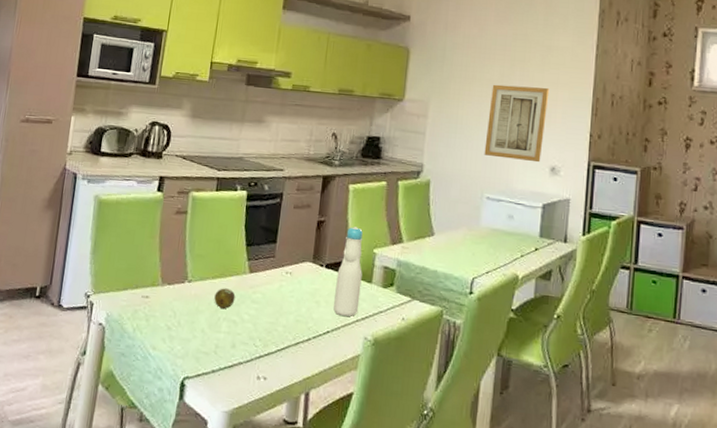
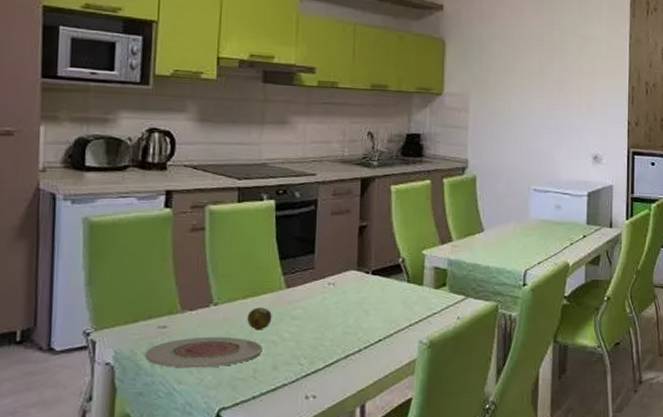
plate: none [129,309,225,339] -> present [145,336,262,368]
bottle: present [333,227,363,317] -> none [384,229,412,322]
wall art: present [484,84,550,163] -> none [528,75,588,152]

